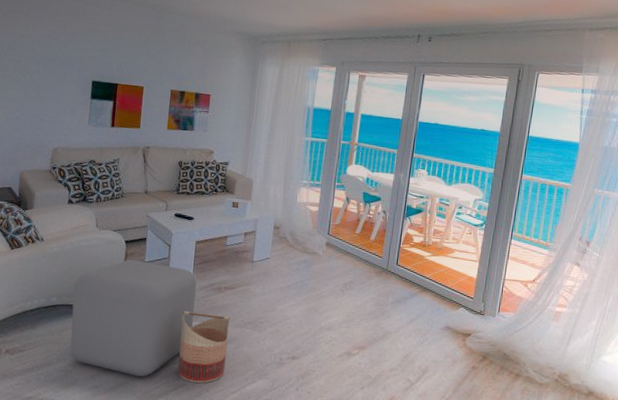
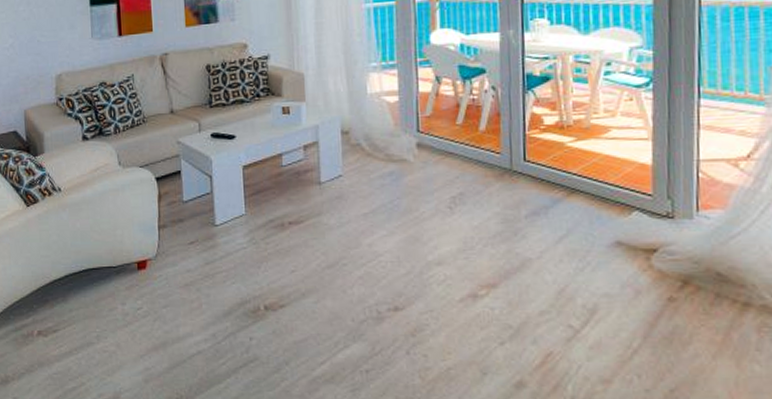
cube: present [70,259,197,377] -> none [103,200,256,352]
basket: present [178,311,231,383] -> none [239,259,306,354]

